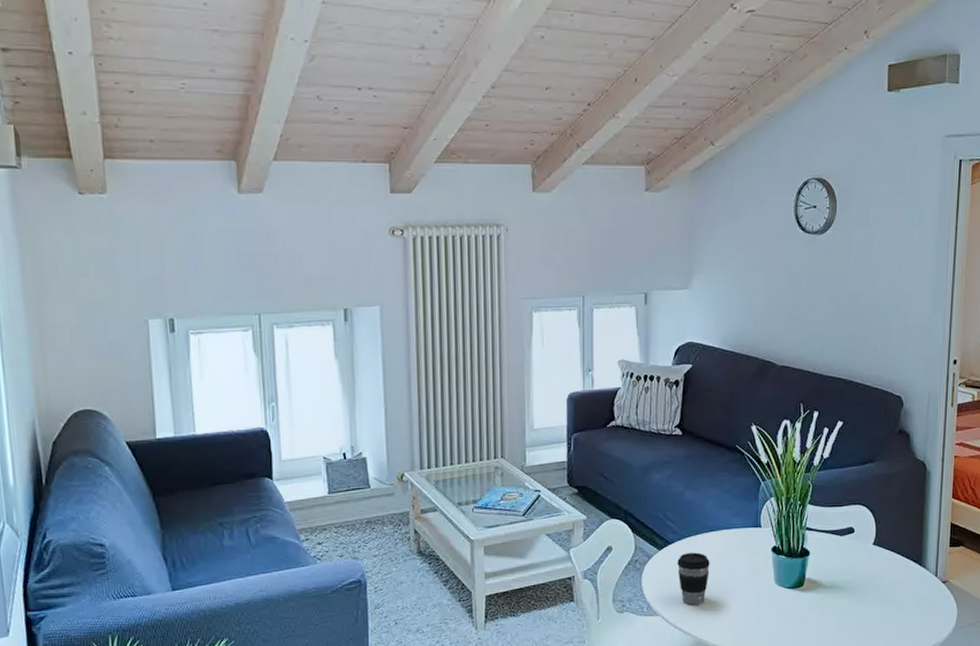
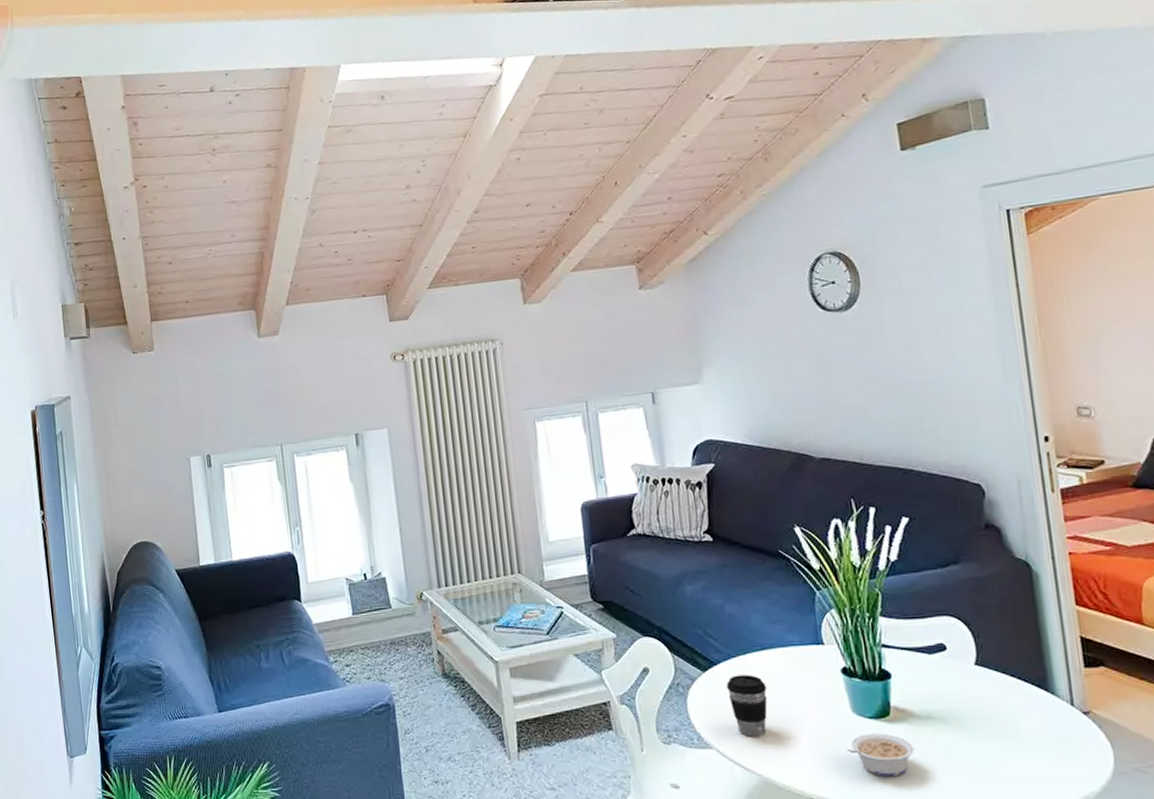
legume: none [766,600,818,635] -> present [847,733,915,776]

